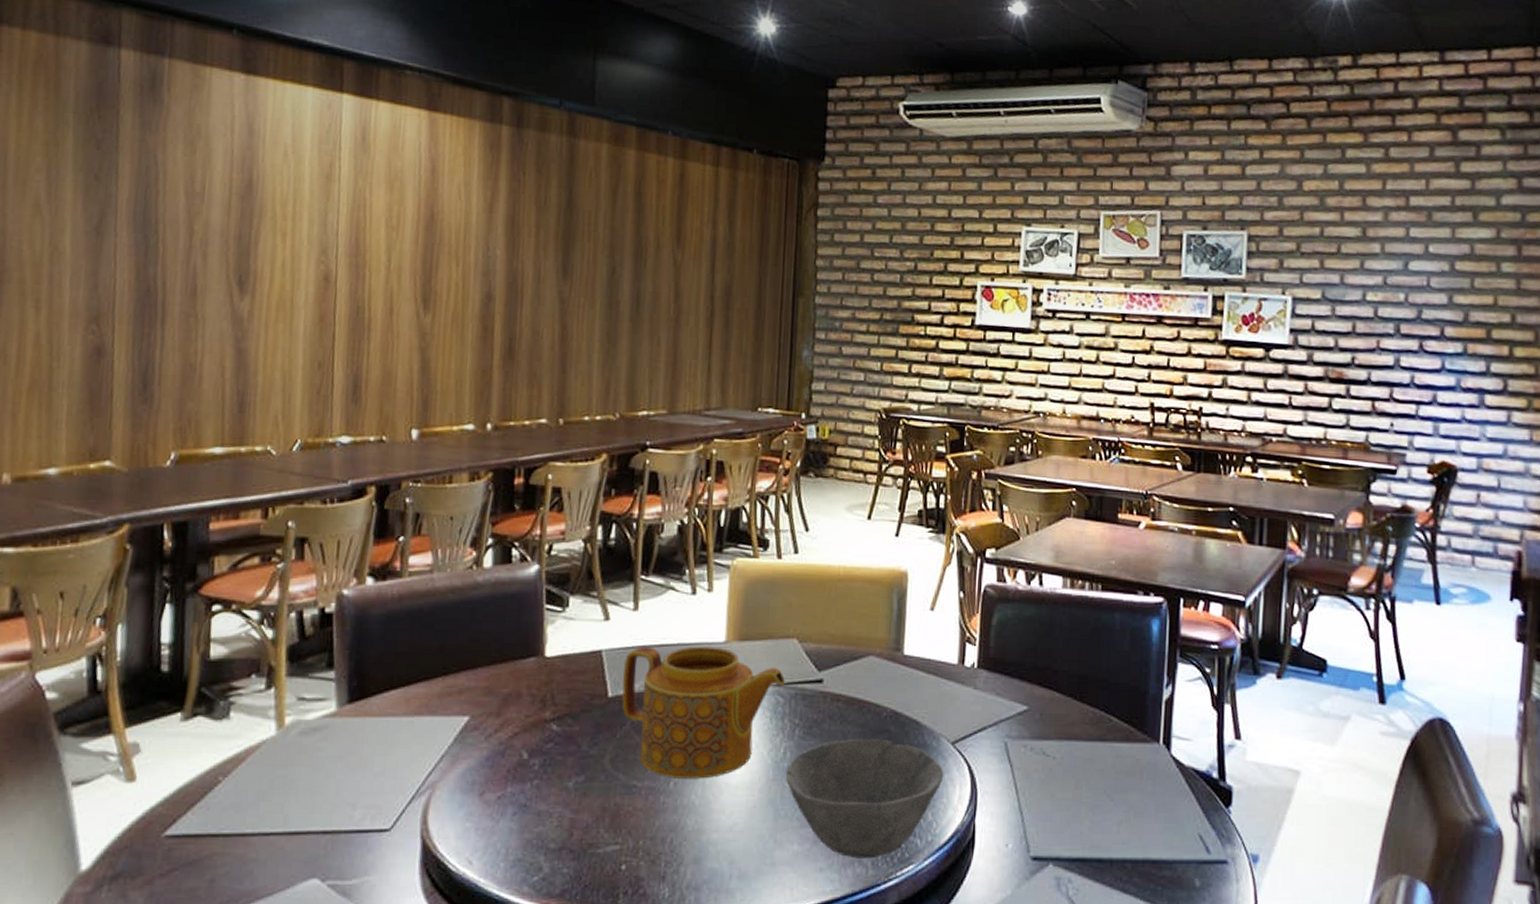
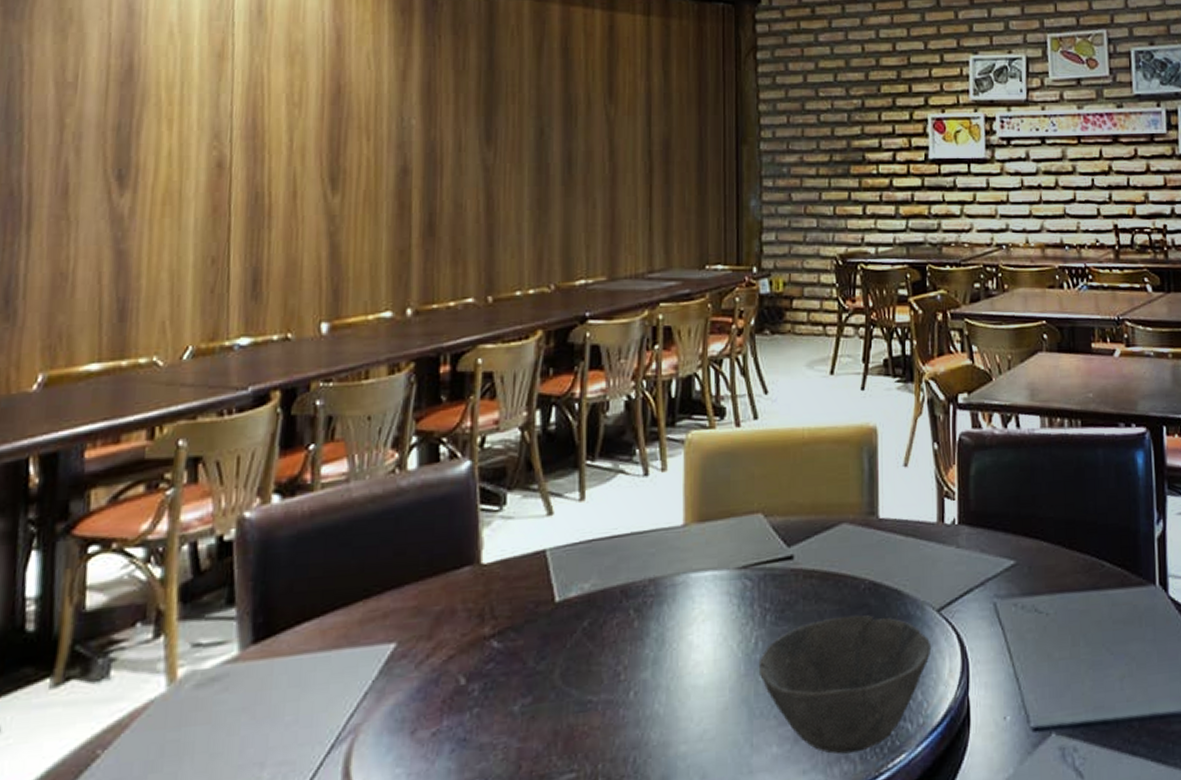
teapot: present [622,646,786,779] -> none [571,532,753,687]

